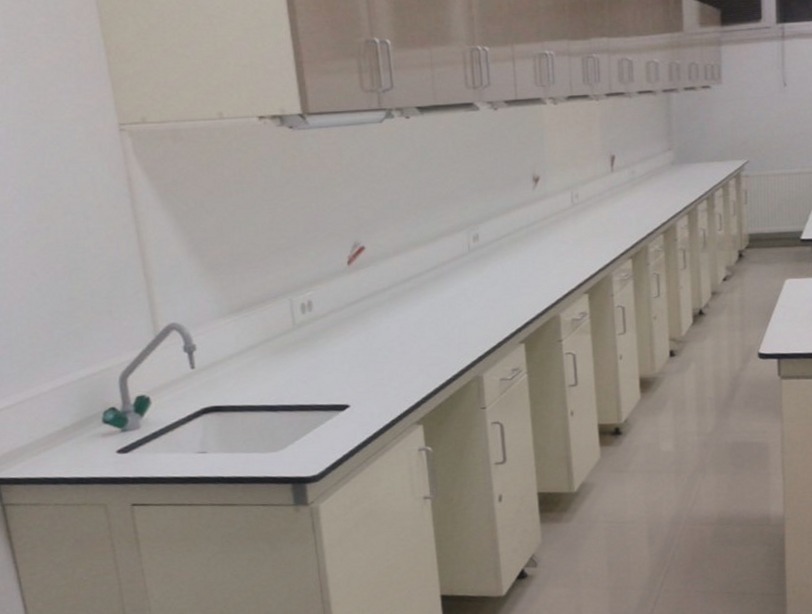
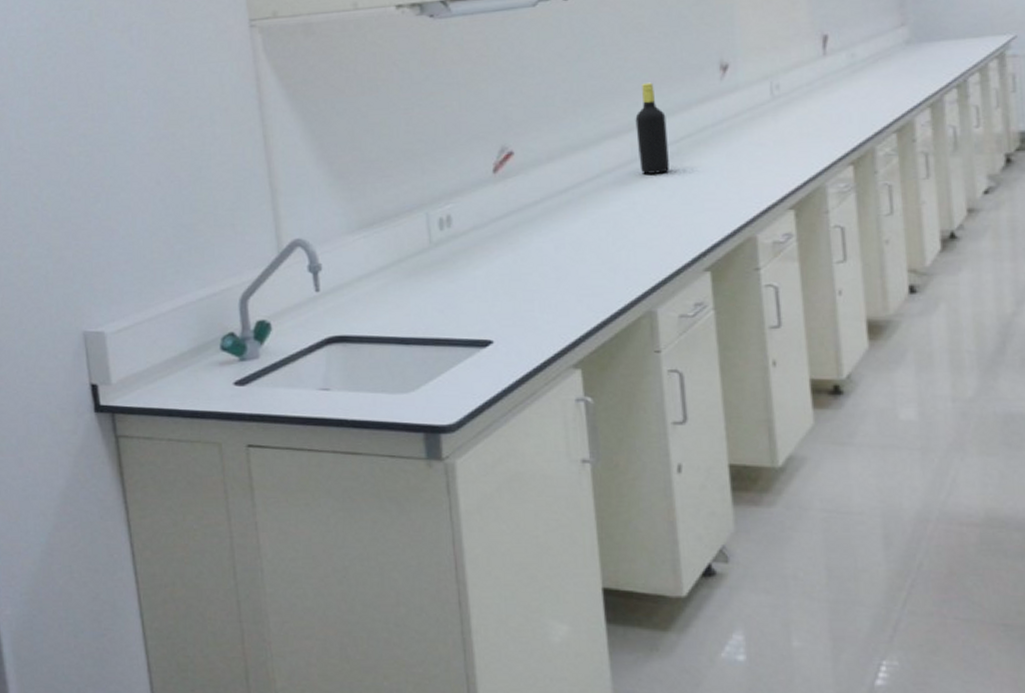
bottle: none [465,190,493,266] -> present [635,82,669,174]

